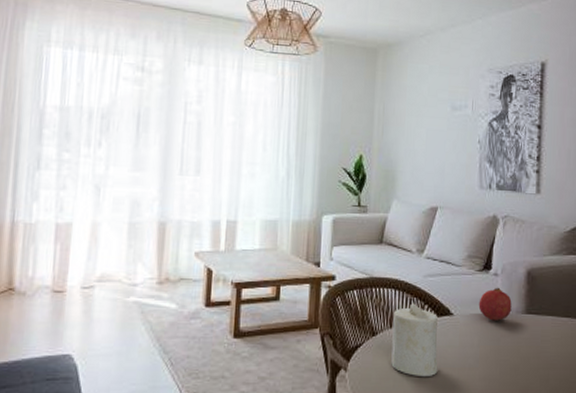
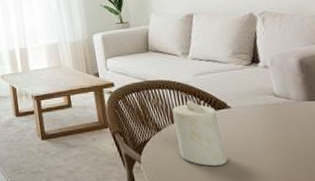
fruit: present [478,287,512,321] -> none [254,78,291,110]

